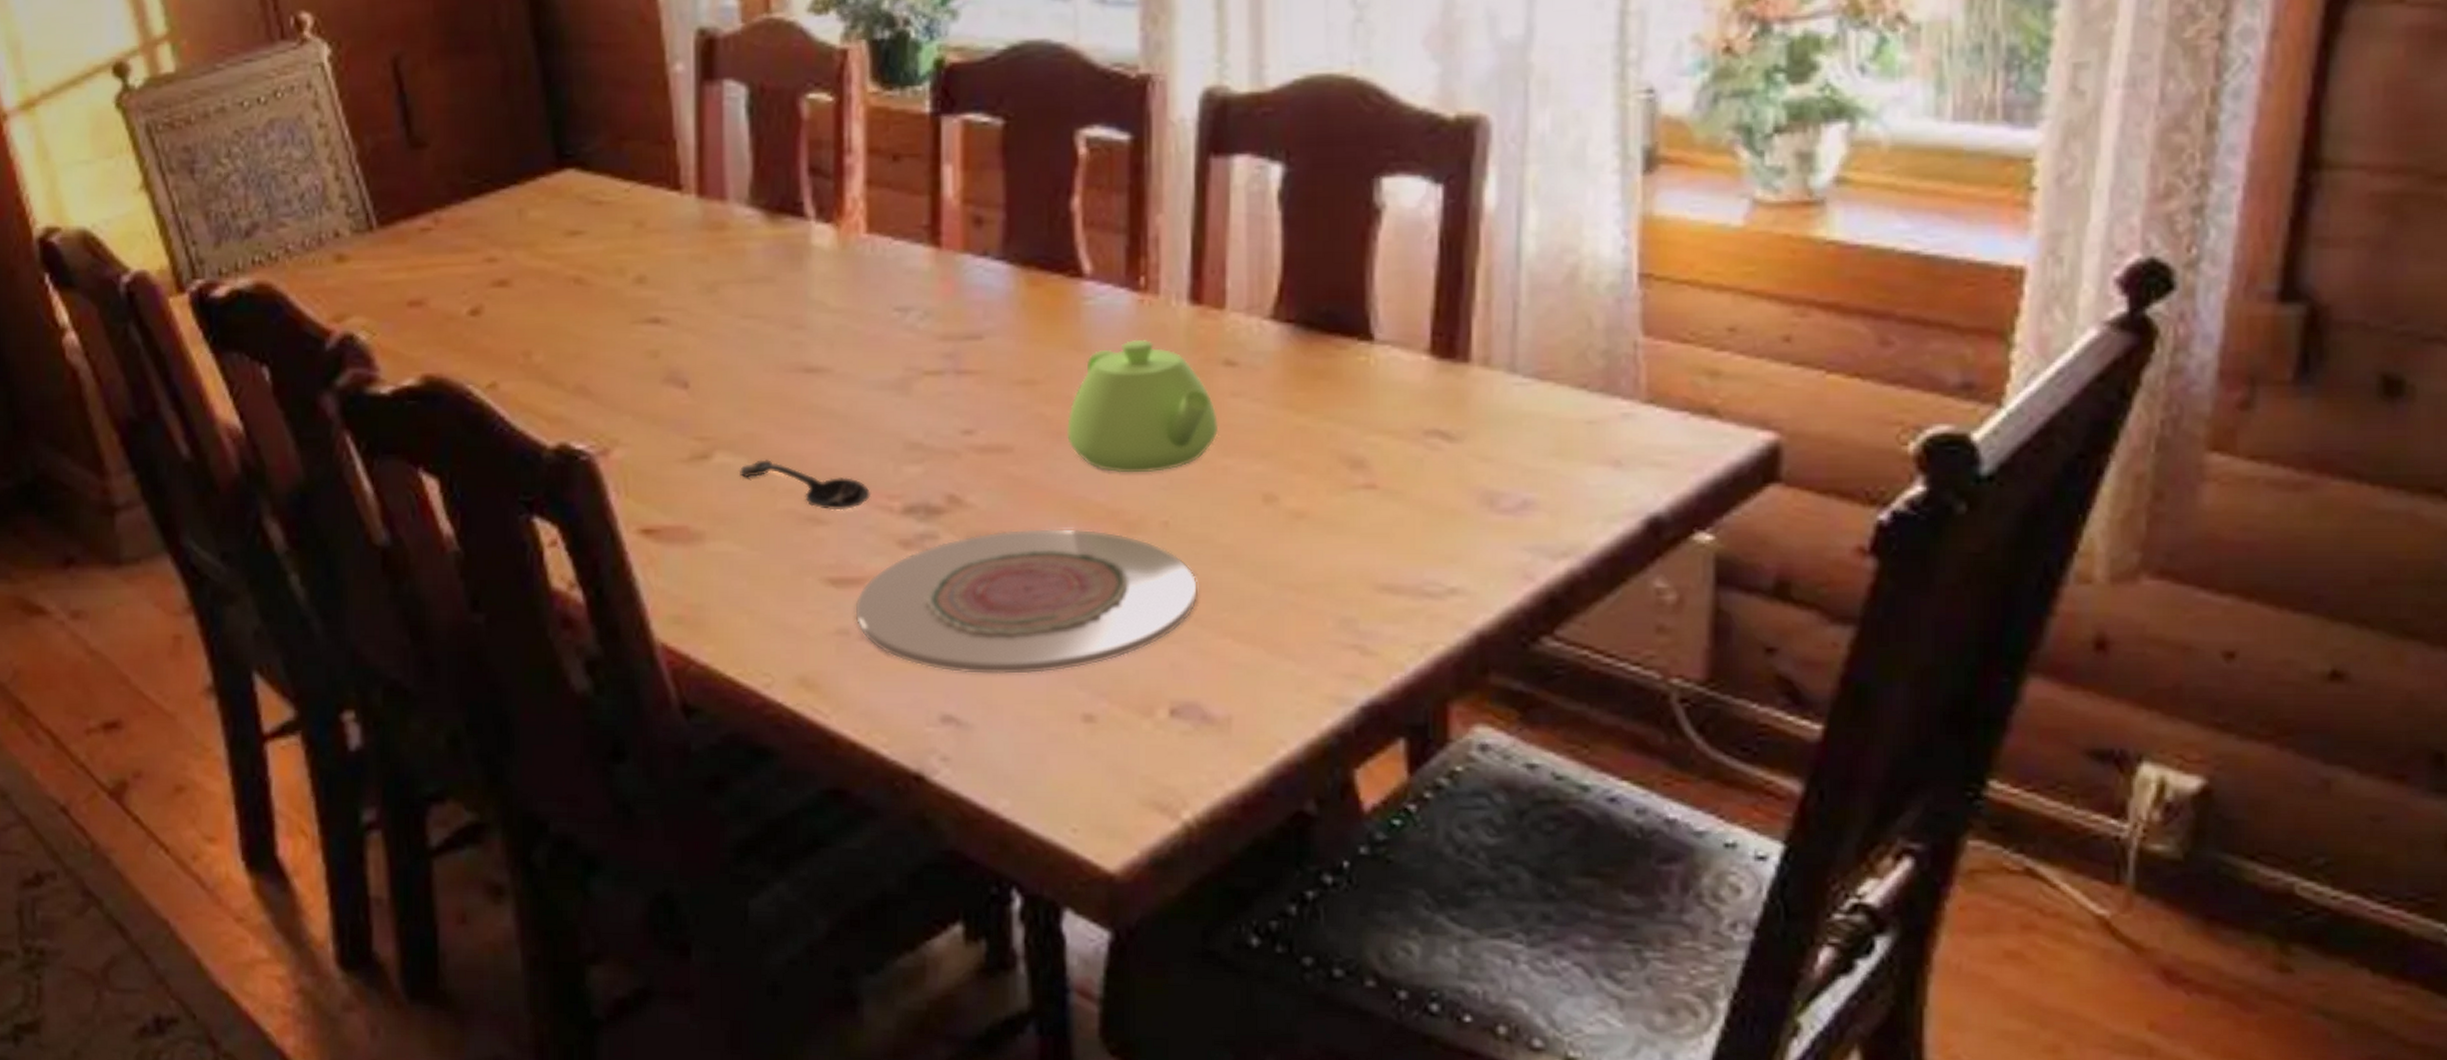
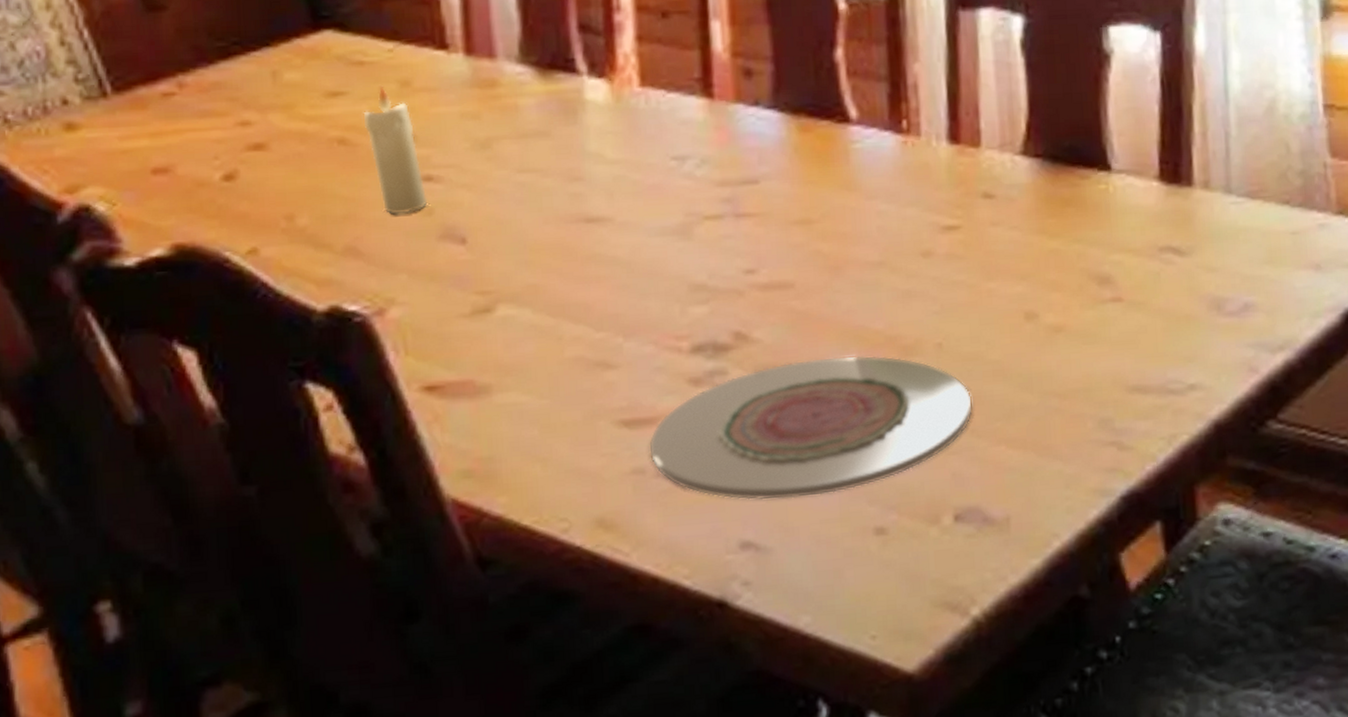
candle: none [598,226,655,355] -> present [363,85,428,214]
spoon: present [738,458,872,511] -> none [523,308,659,355]
teapot: present [1067,339,1219,473] -> none [843,177,982,302]

